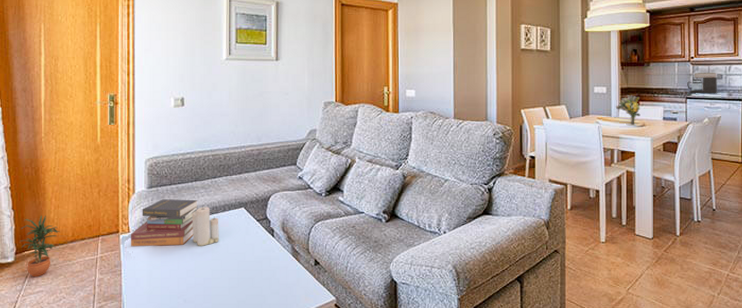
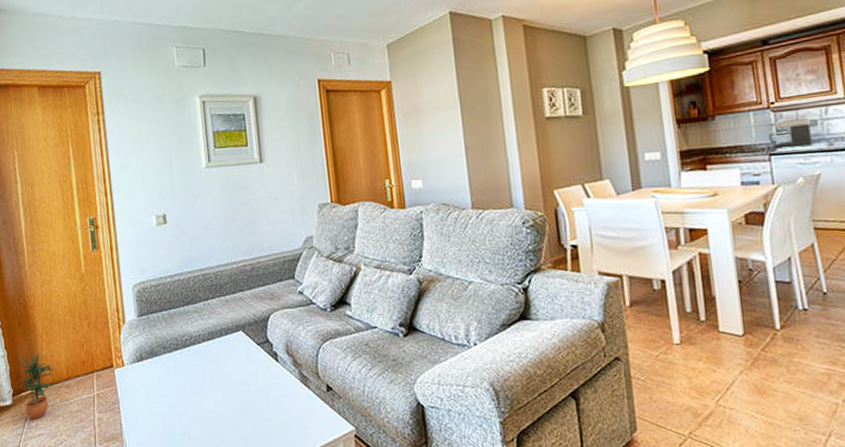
books: present [130,199,198,247] -> none [125,325,193,382]
candle: present [192,205,219,246] -> none [186,330,219,377]
bouquet: present [615,95,641,127] -> none [675,158,710,197]

